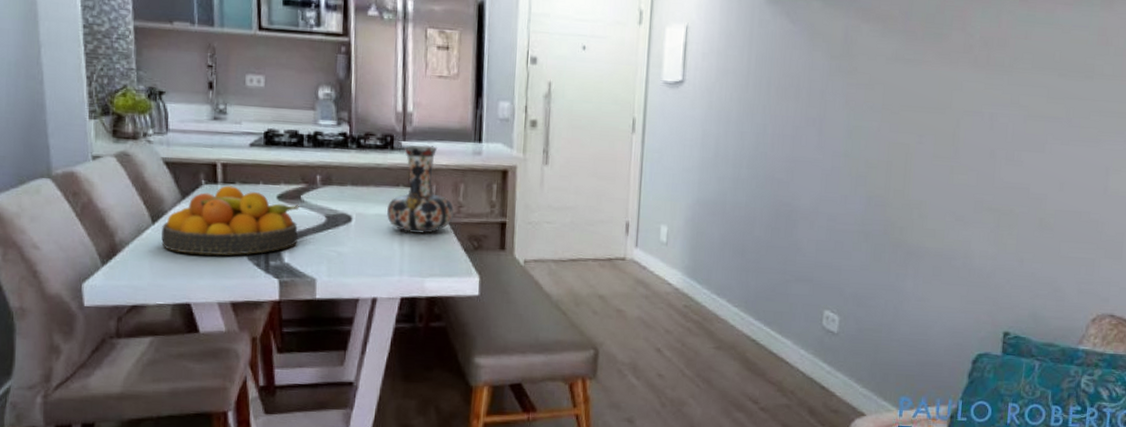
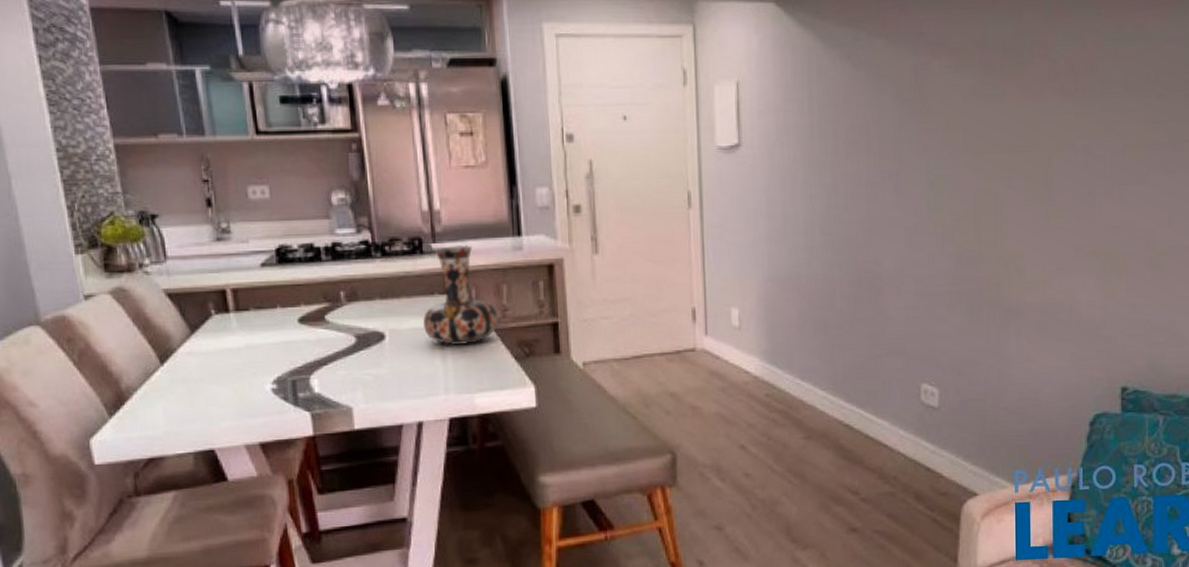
fruit bowl: present [161,185,299,256] -> none [172,313,327,394]

